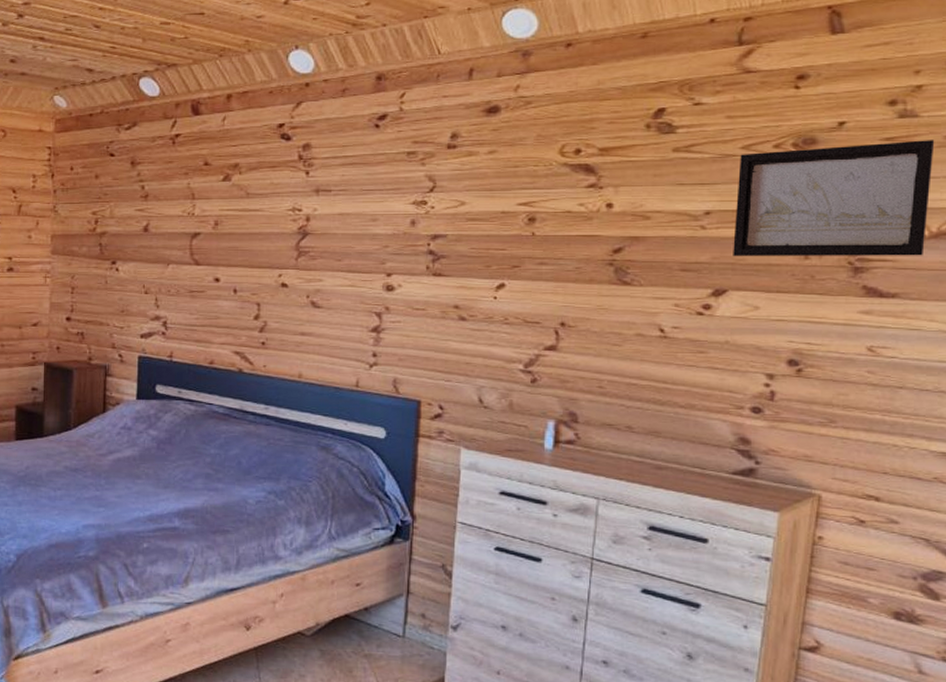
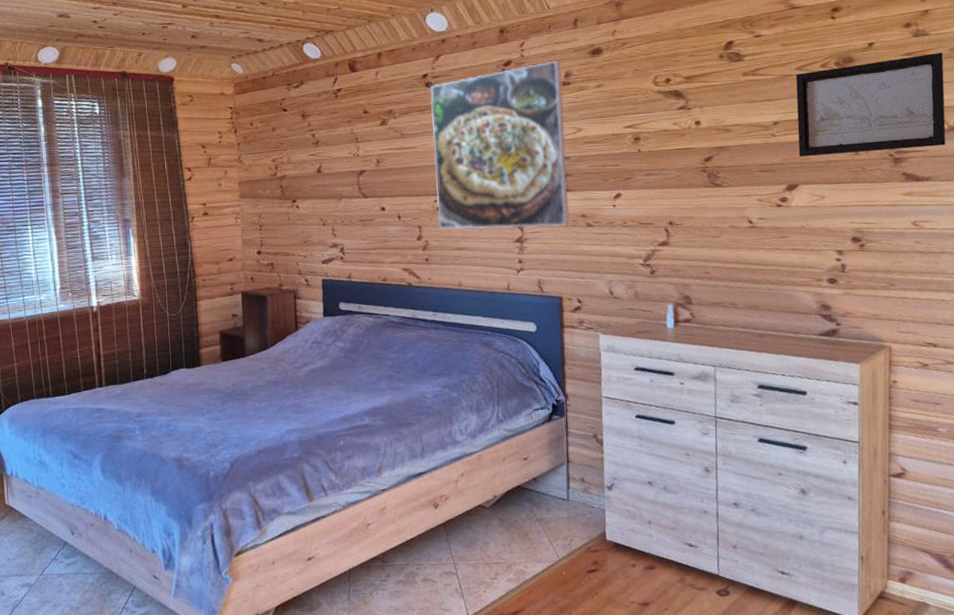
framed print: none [281,117,448,317] -> present [431,60,570,230]

